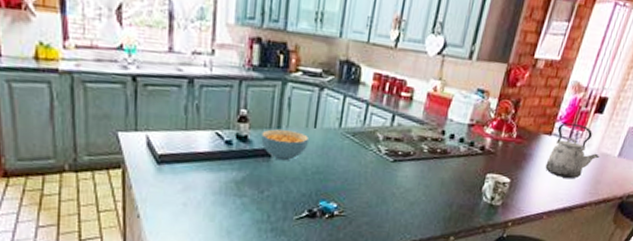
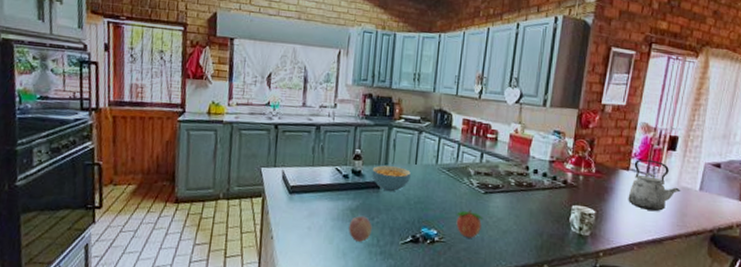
fruit: none [233,188,262,218] -> present [349,215,372,242]
fruit: none [359,179,390,211] -> present [456,209,483,238]

